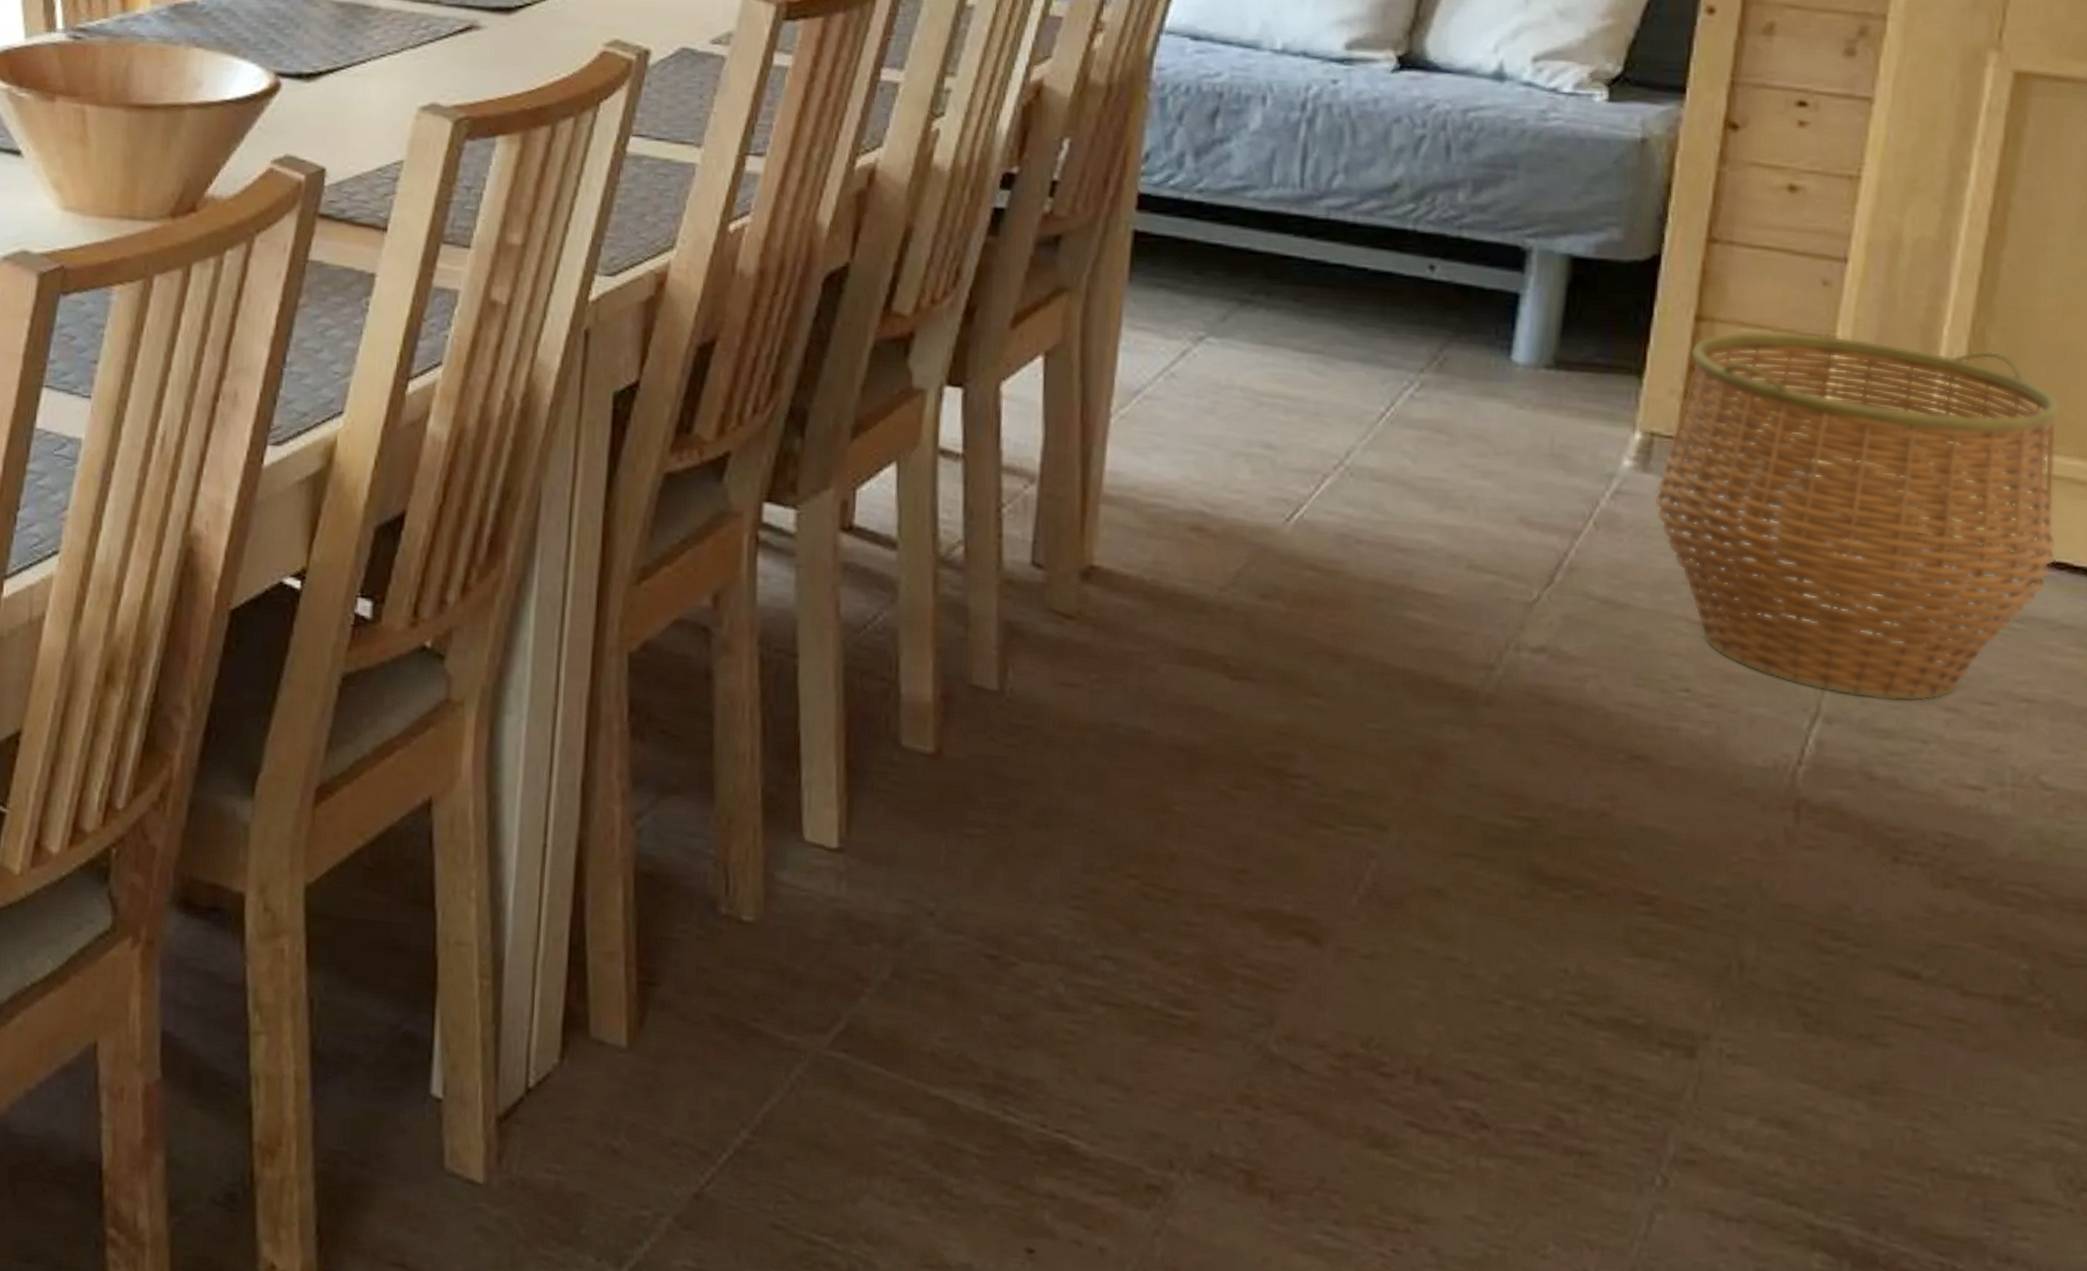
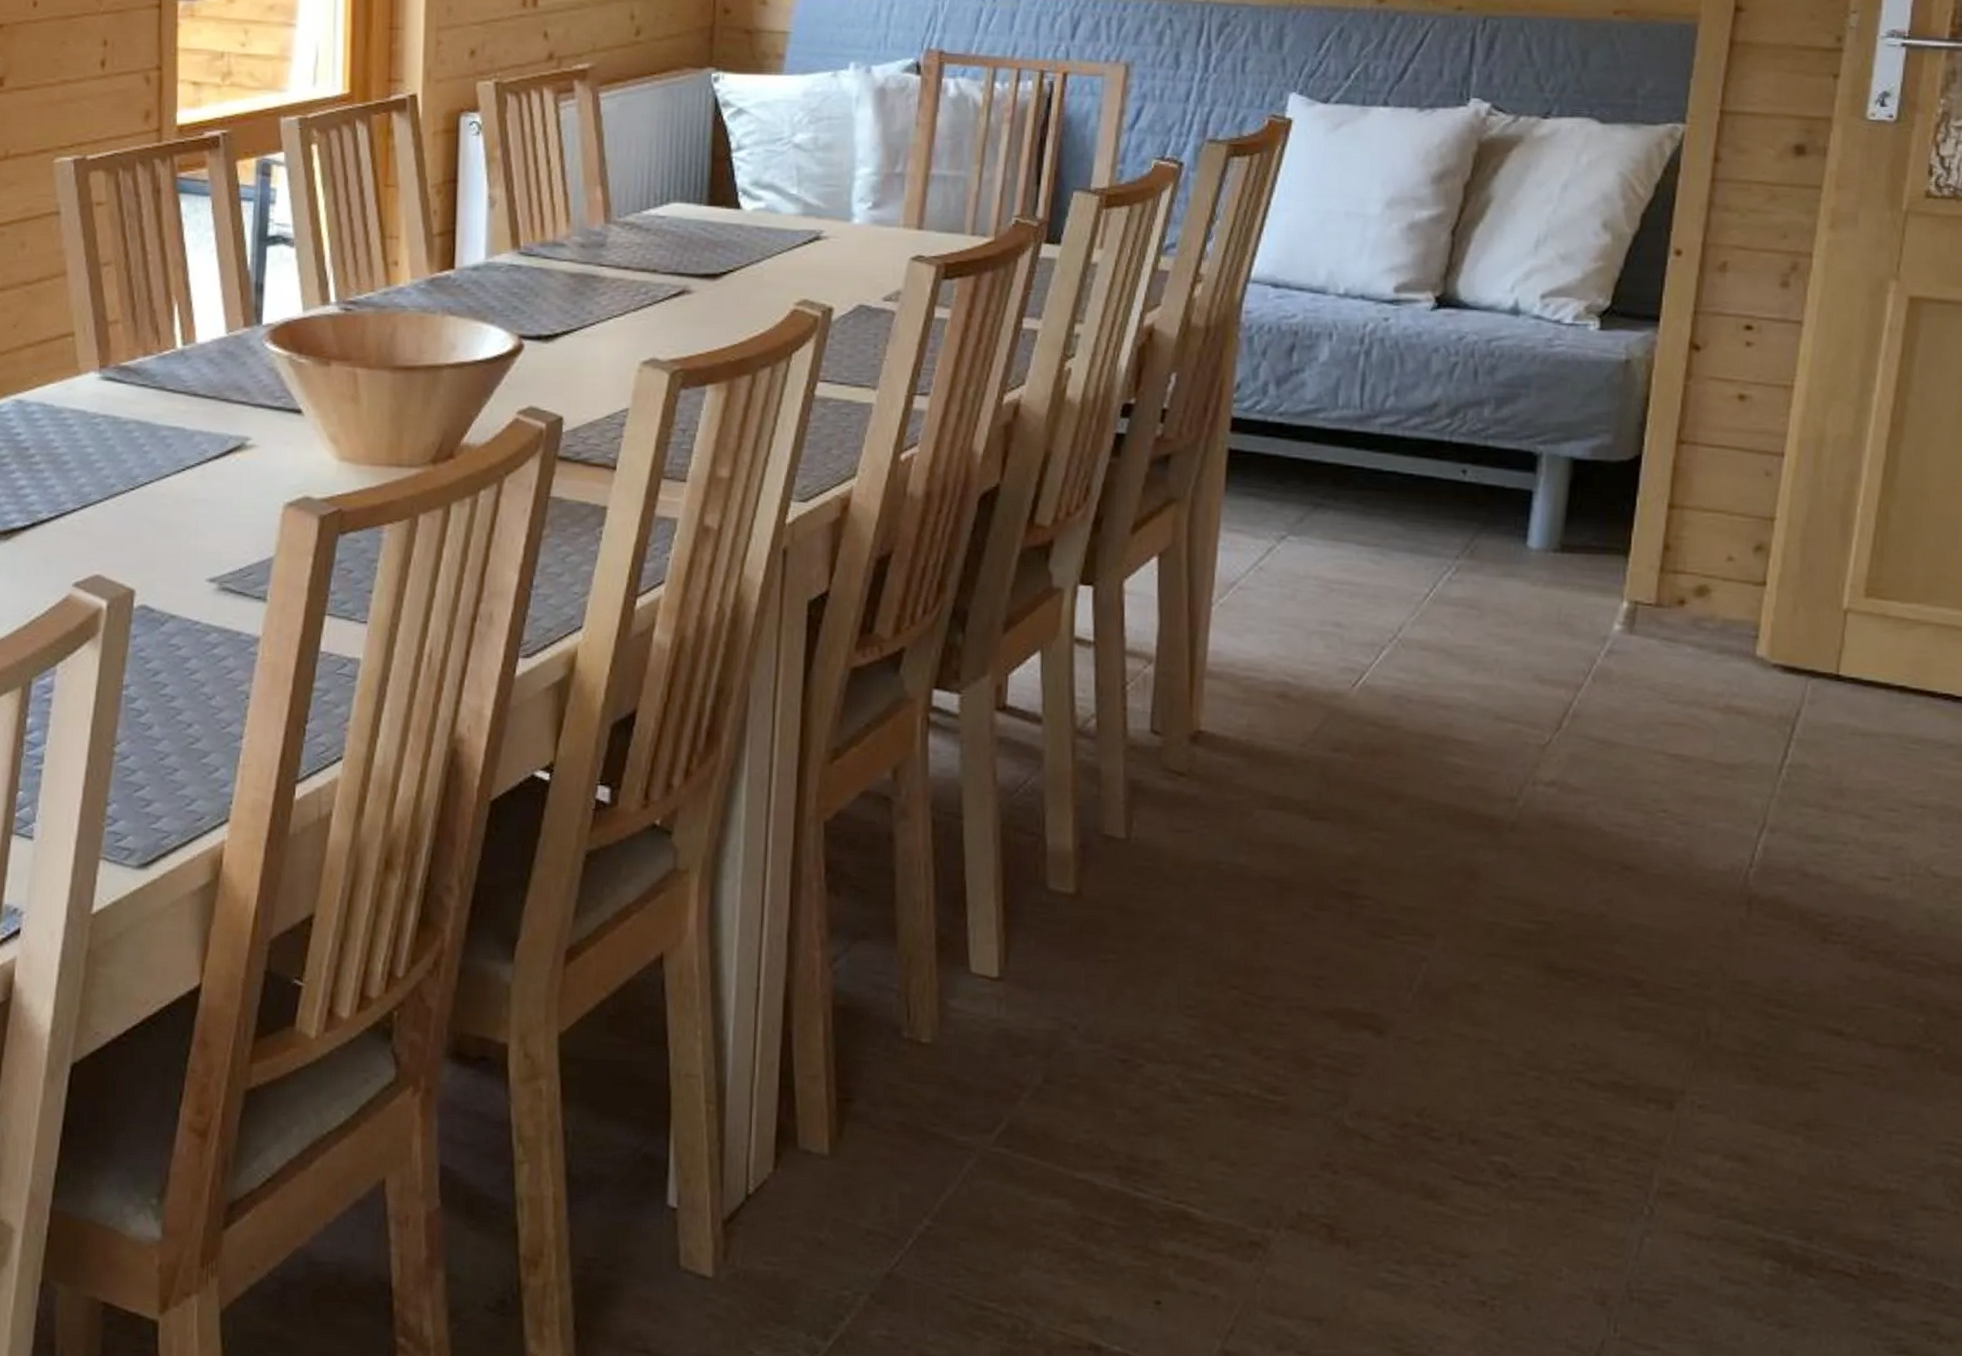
basket: present [1654,332,2064,701] -> none [1638,515,1948,811]

